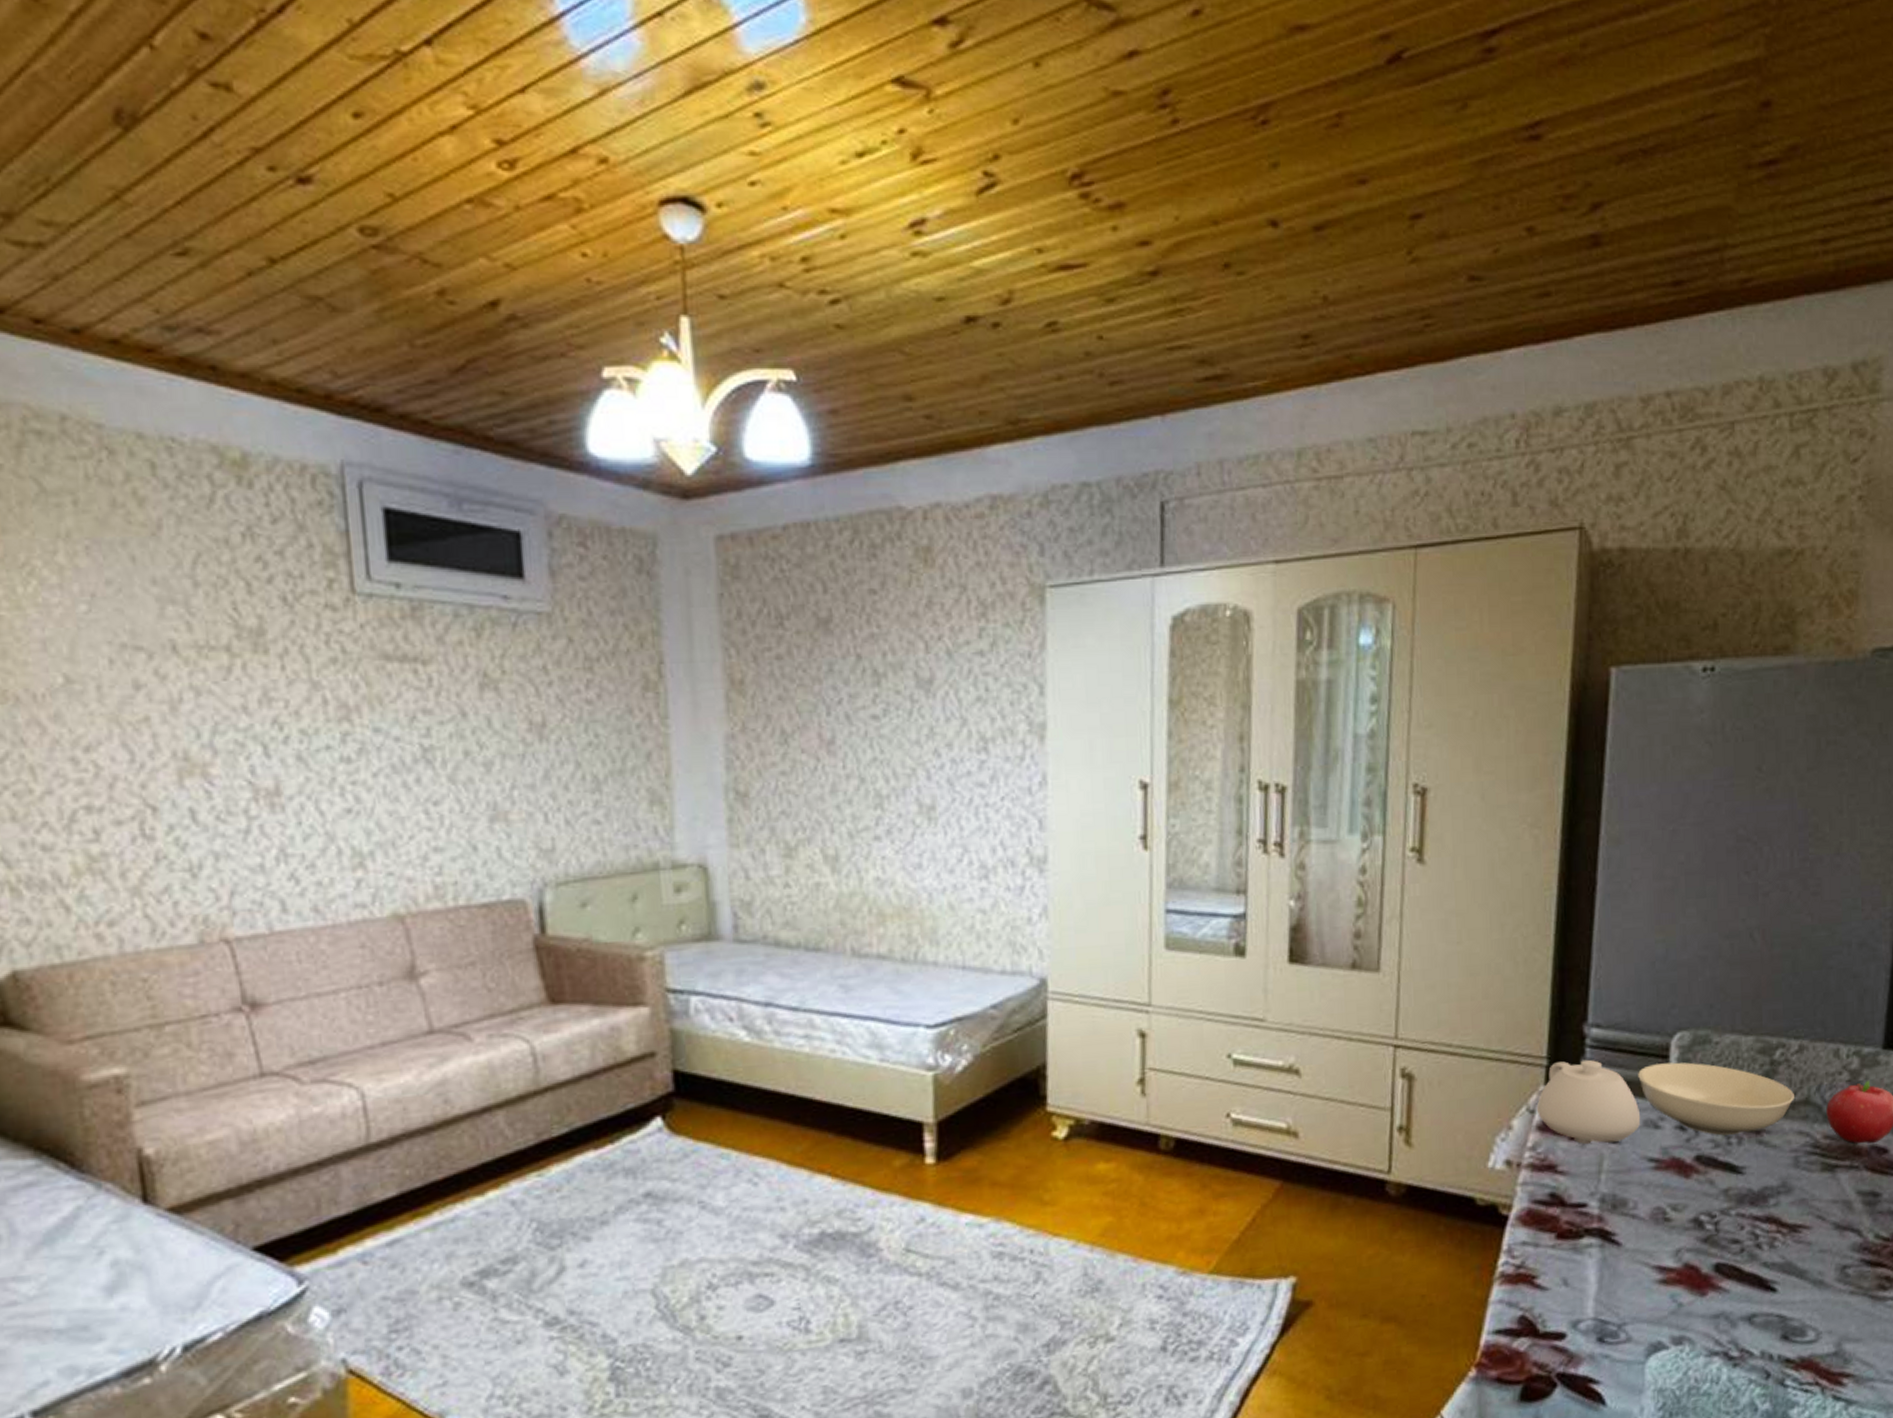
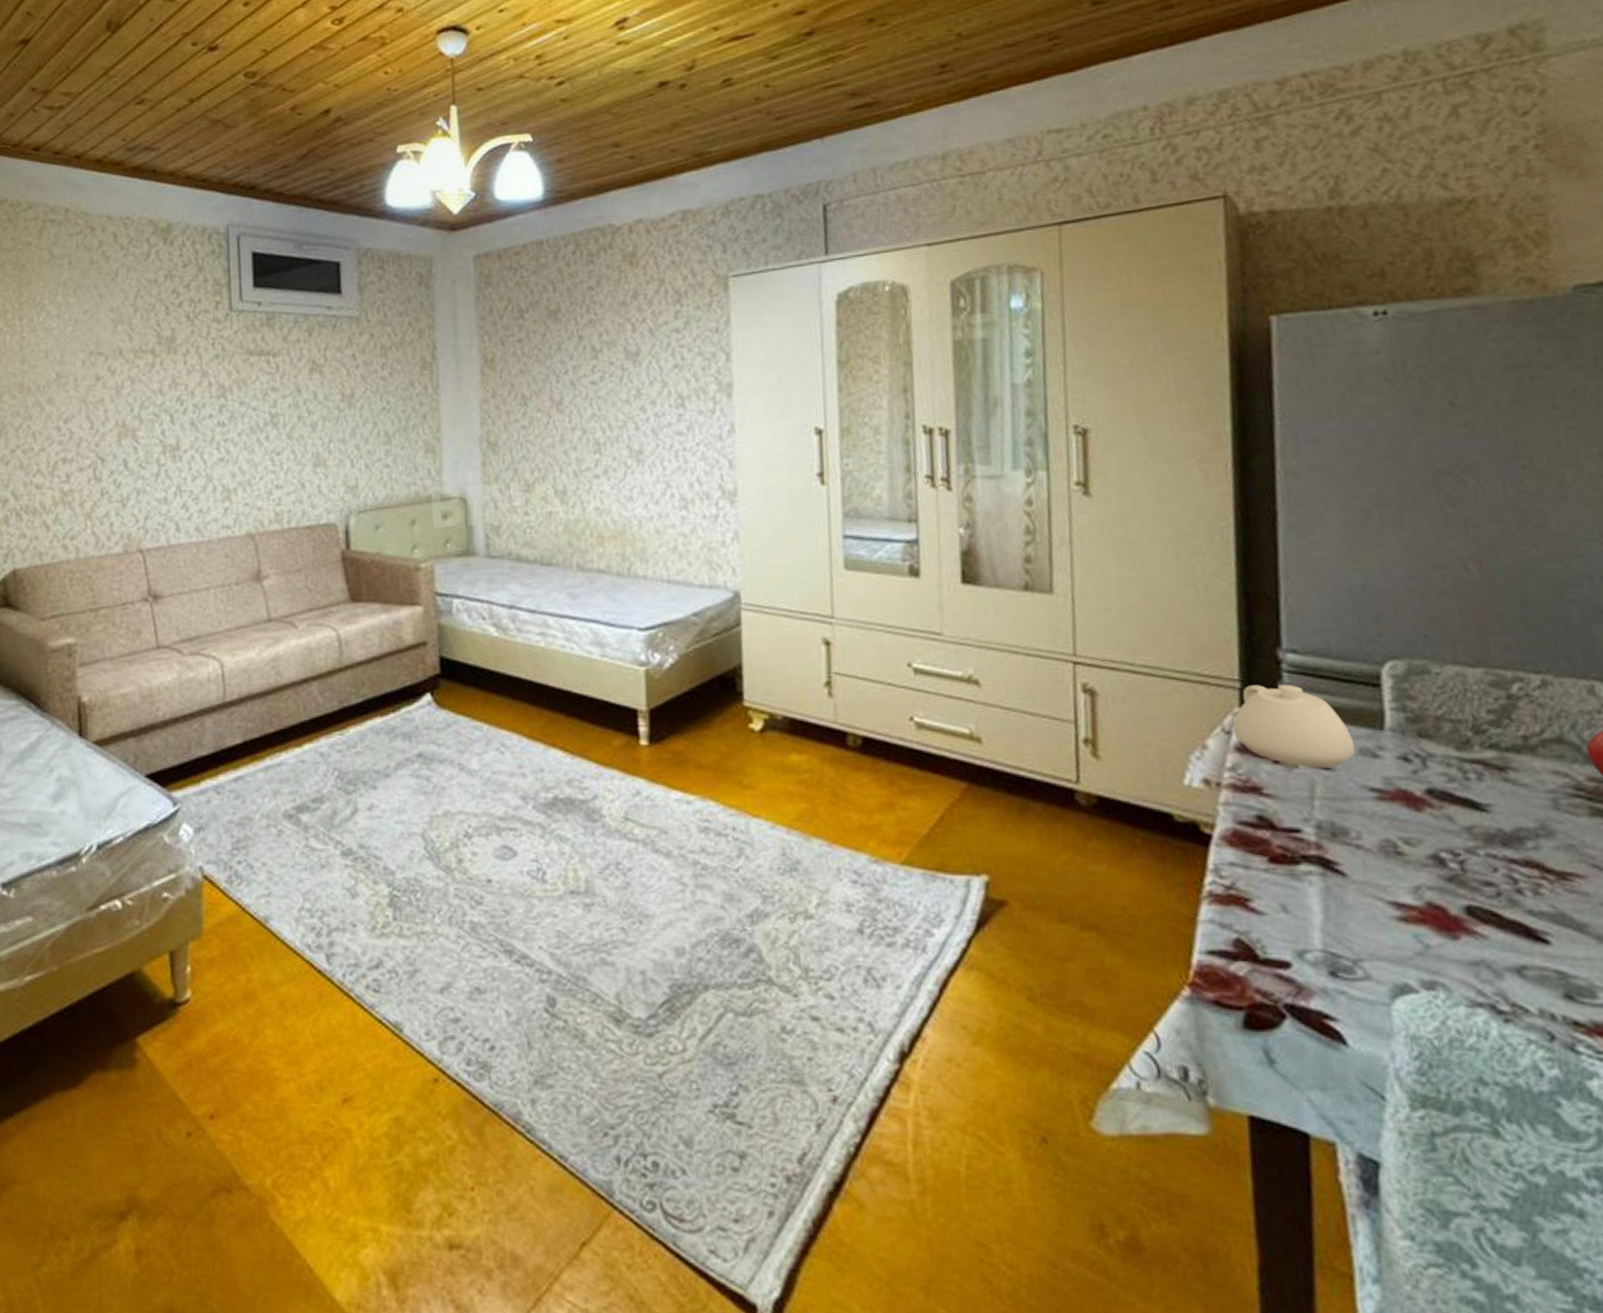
bowl: present [1638,1062,1795,1136] -> none [1346,691,1544,770]

